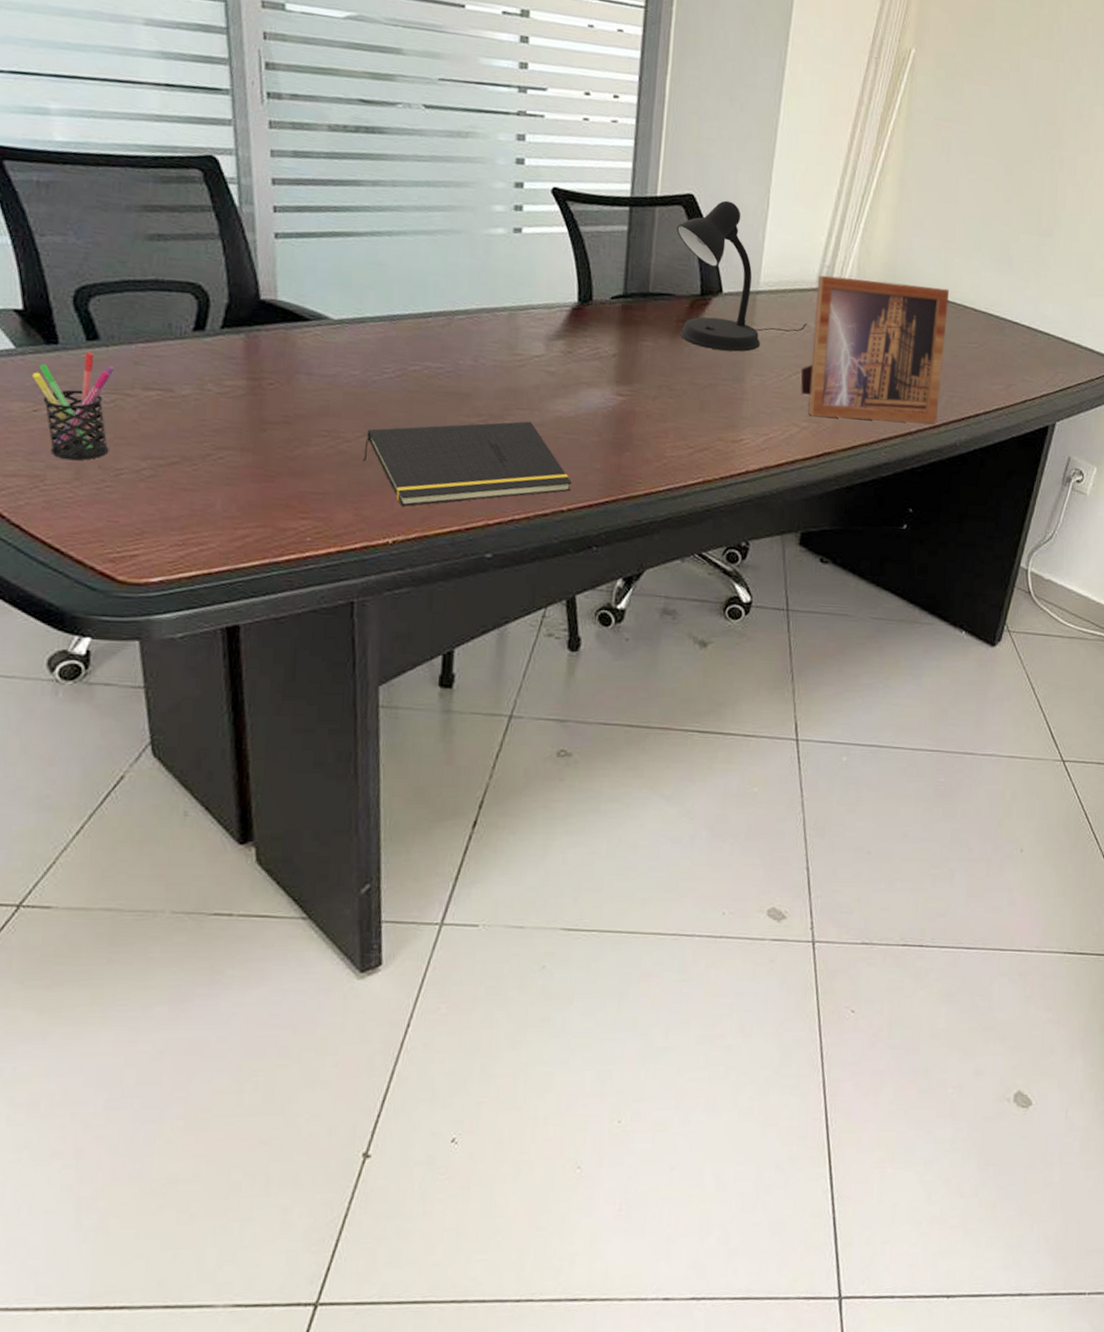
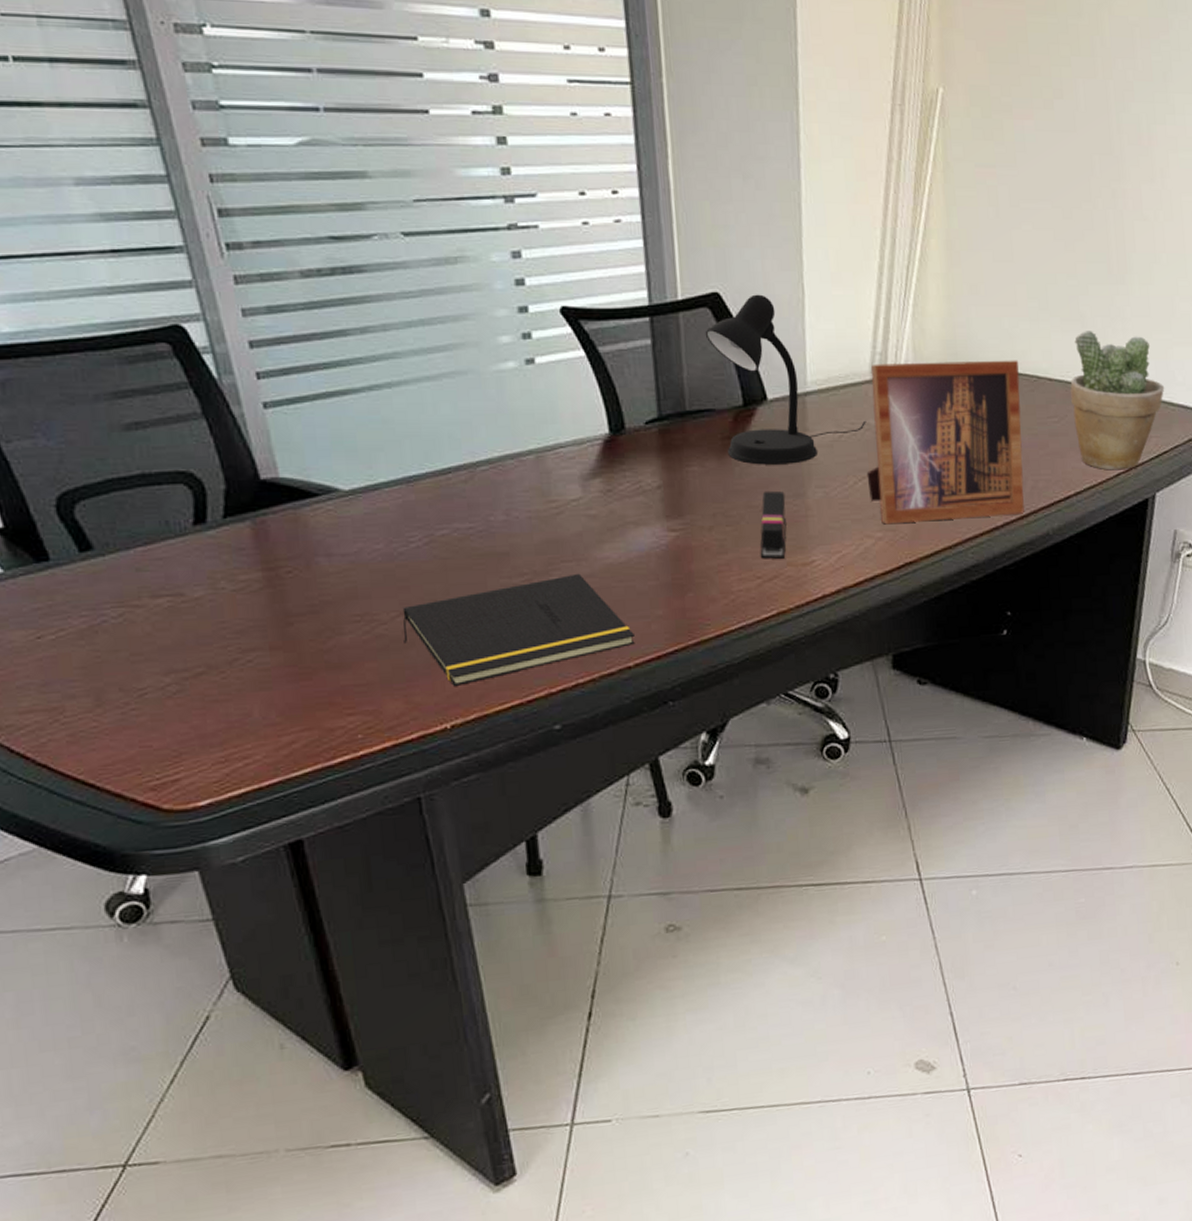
pen holder: present [31,352,115,461] -> none [27,565,128,687]
stapler: none [695,372,726,434] -> present [760,490,787,559]
potted plant: none [991,272,1076,398] -> present [1070,331,1165,470]

